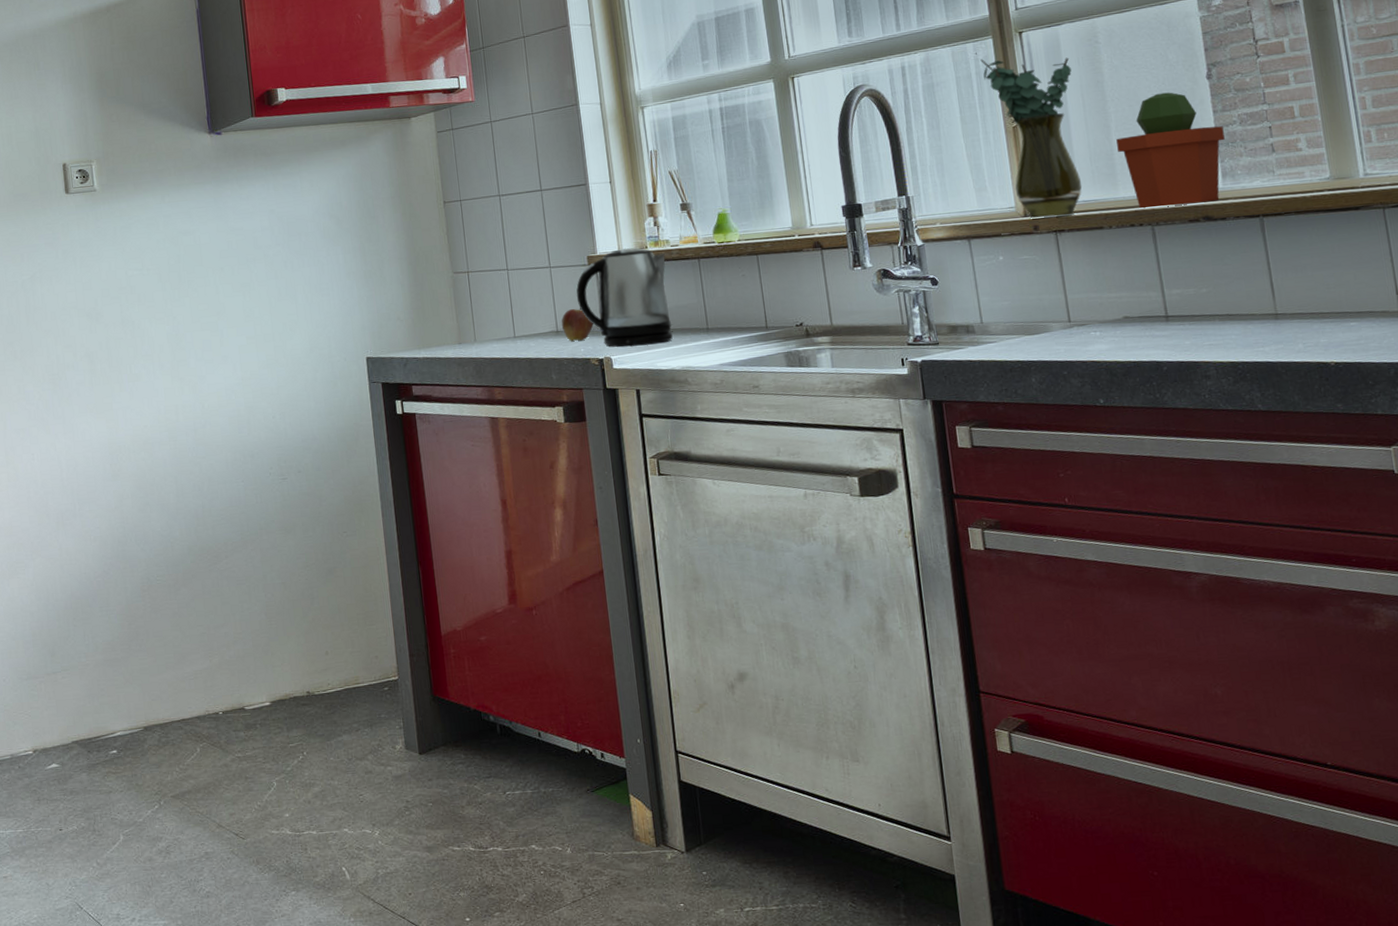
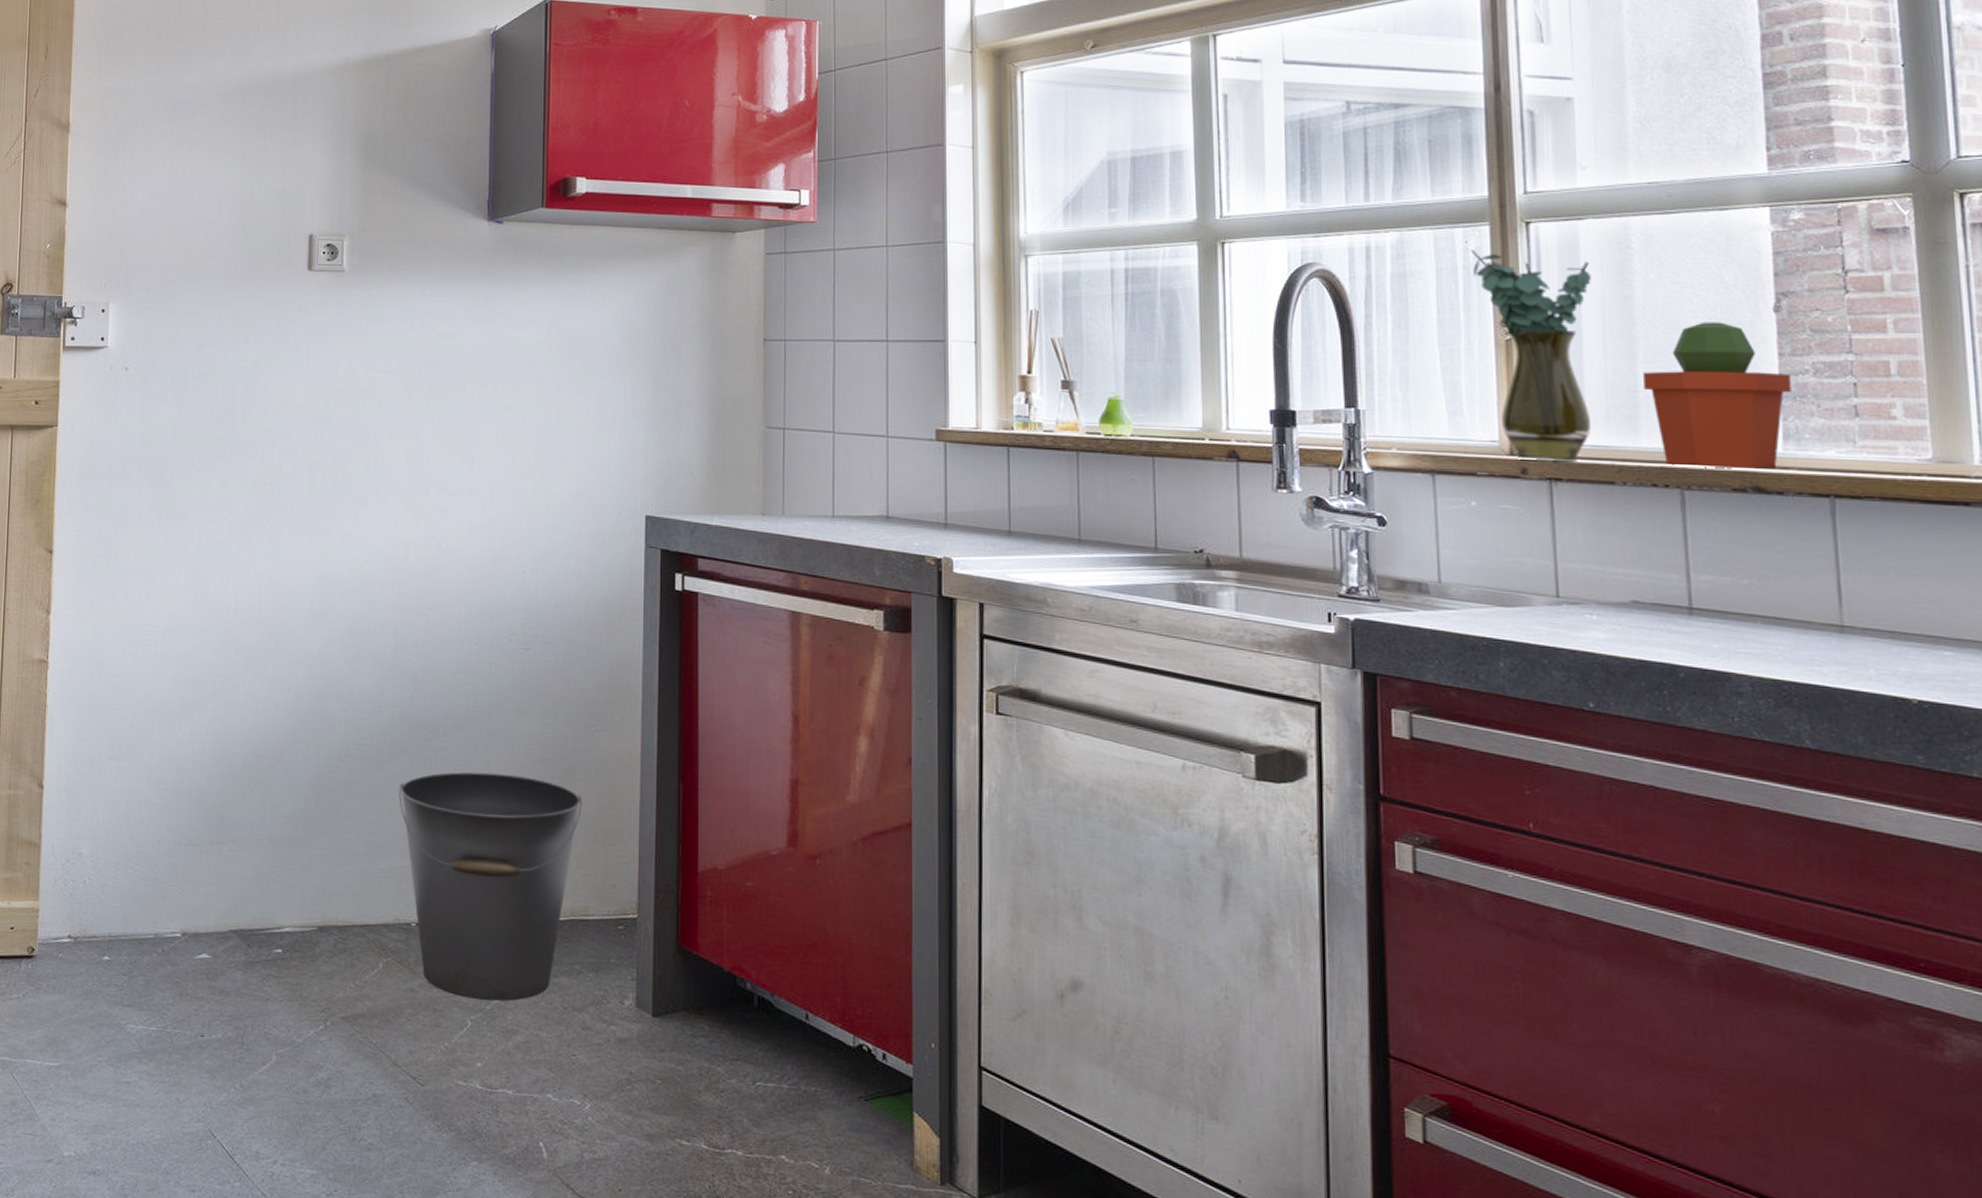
bucket: none [195,581,344,764] -> present [399,771,582,1001]
fruit: present [561,307,594,341] -> none [893,491,934,533]
kettle: present [576,247,673,347] -> none [916,426,1035,549]

